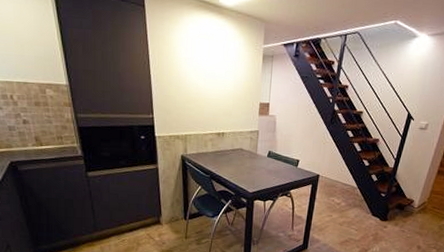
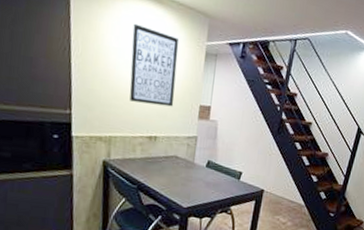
wall art: none [199,35,239,106] -> present [129,23,179,107]

